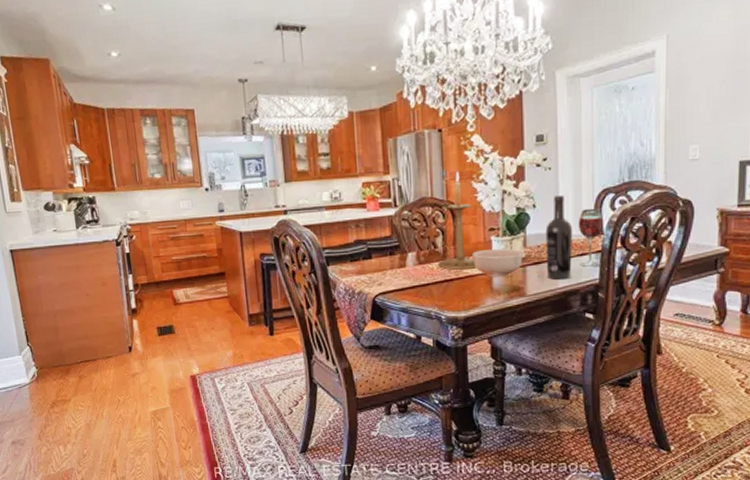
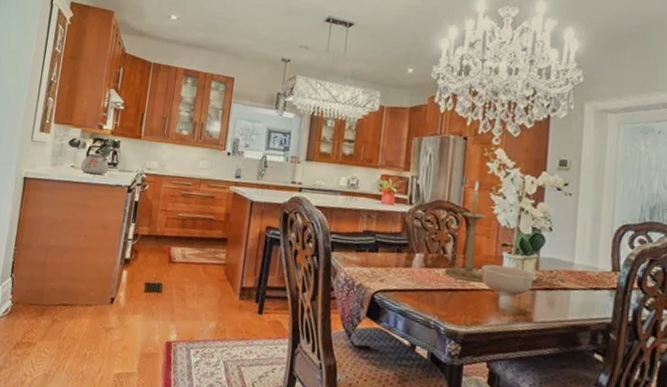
kettle: none [62,204,92,235] -> present [80,145,109,175]
wine bottle: present [545,194,573,281] -> none [557,222,589,313]
wineglass: present [578,208,603,267] -> none [592,241,621,304]

